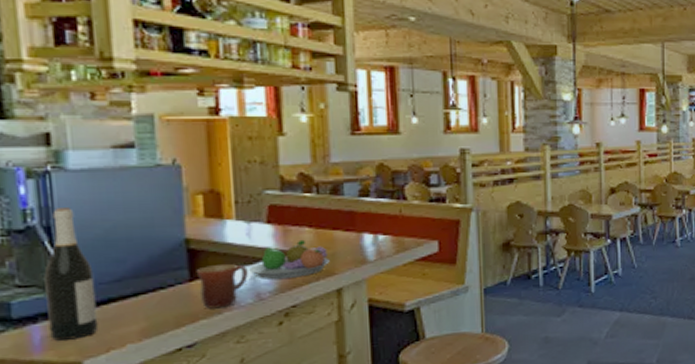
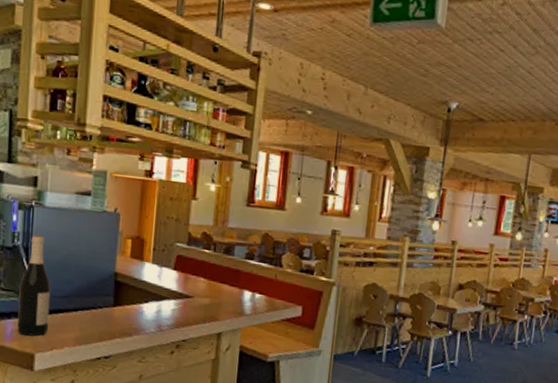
mug: present [196,264,248,309] -> none [118,296,155,332]
fruit bowl: present [249,239,330,279] -> none [156,287,215,318]

